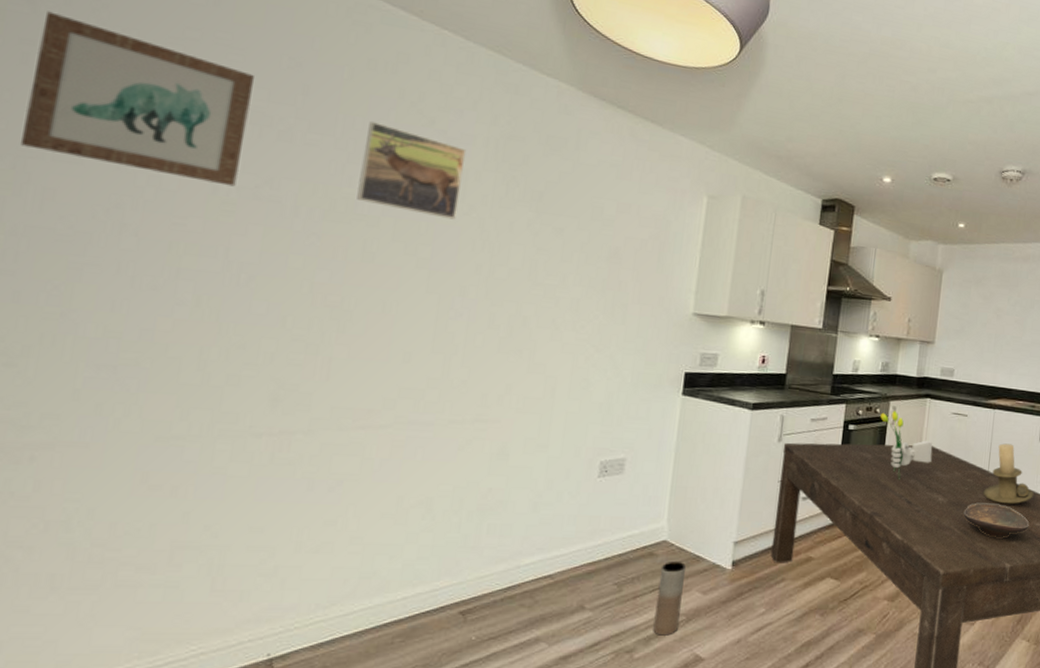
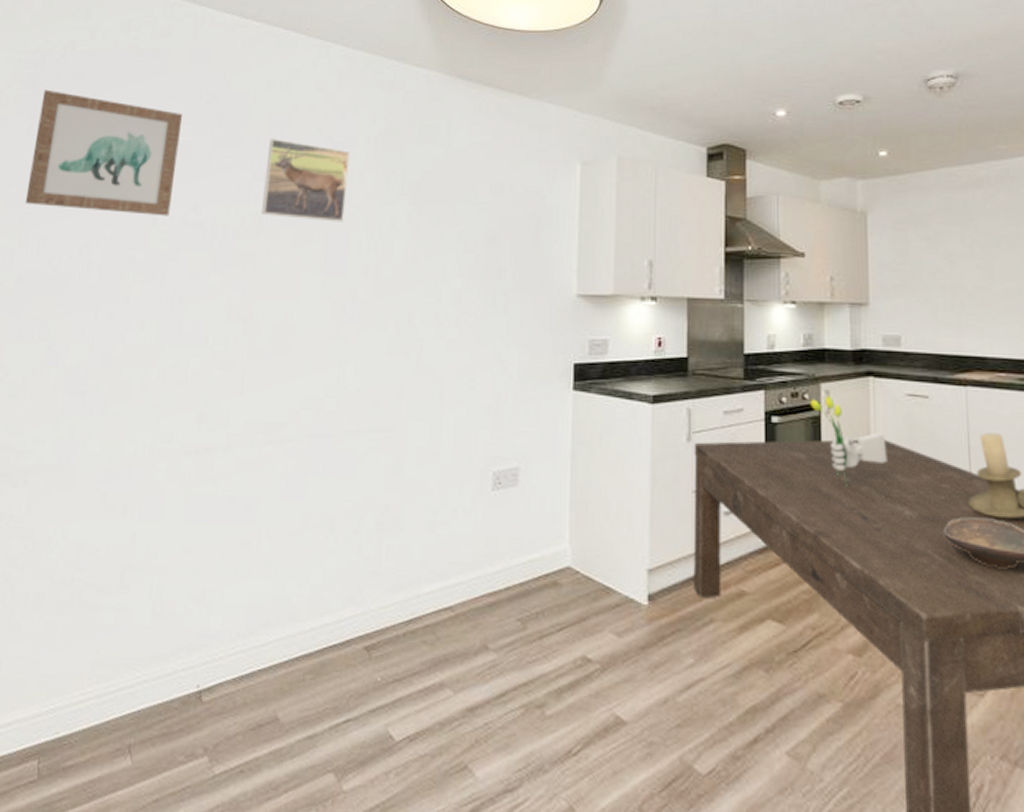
vase: present [653,562,687,636] -> none [564,593,596,689]

